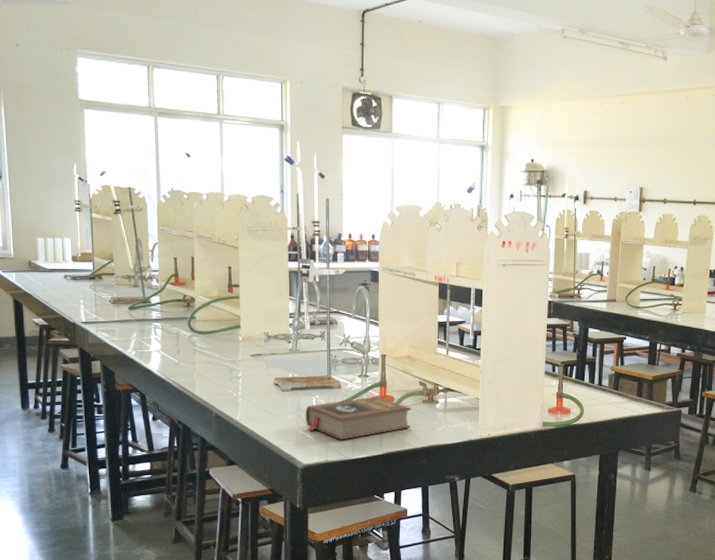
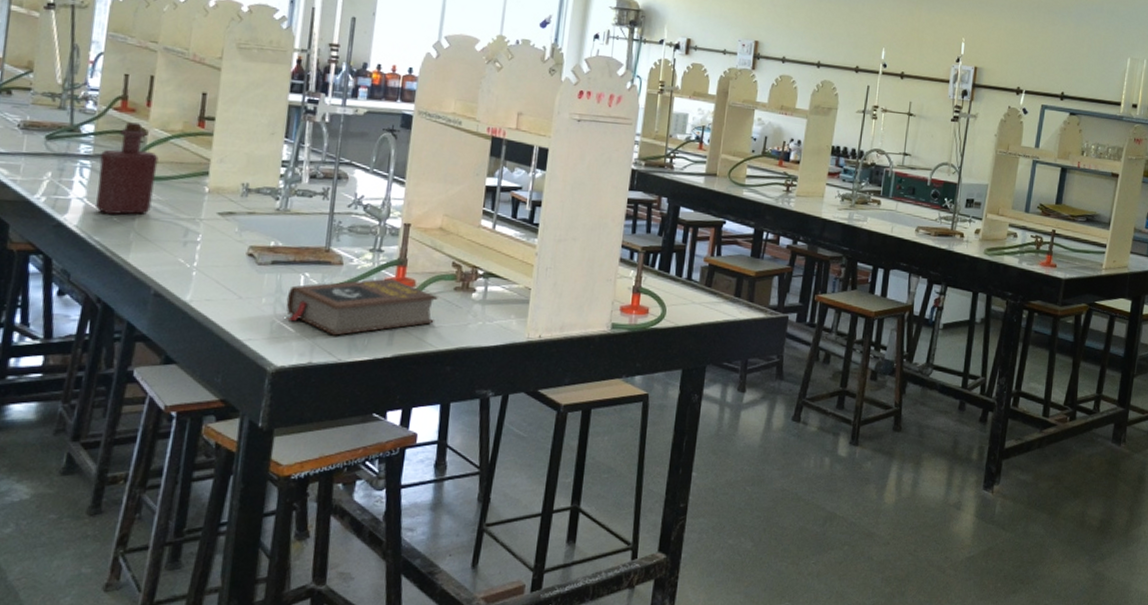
bottle: none [166,293,205,361] -> present [96,122,159,215]

